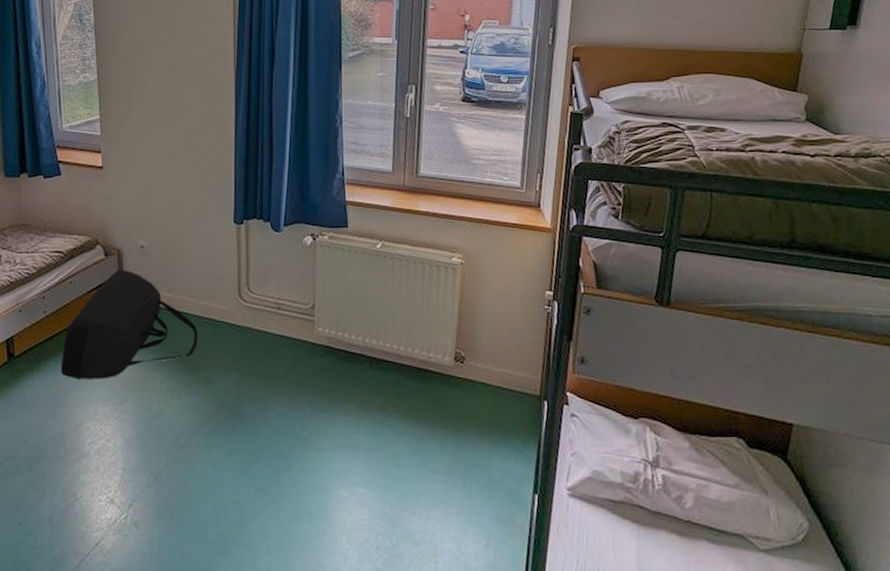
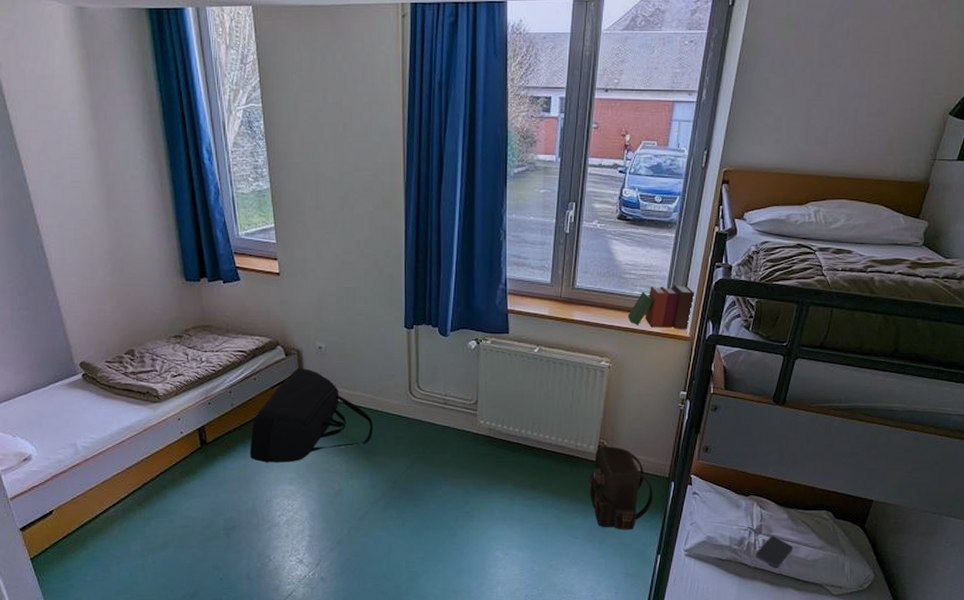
backpack: none [446,357,524,462] -> present [589,446,654,530]
books: none [479,170,553,220] -> present [627,285,695,330]
smartphone: none [655,470,701,513] -> present [756,536,793,568]

